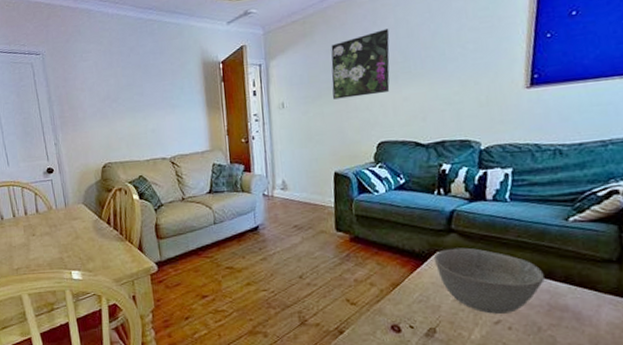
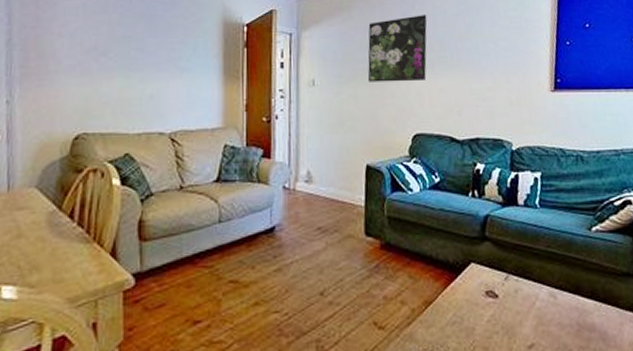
bowl: present [433,247,545,314] -> none [467,258,573,337]

